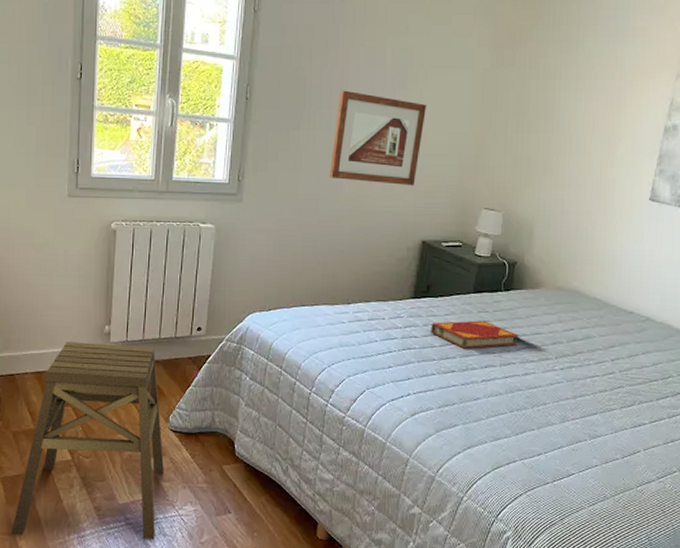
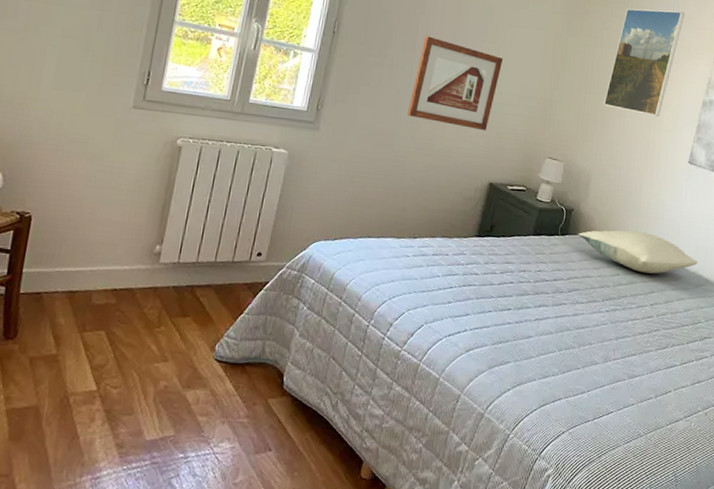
stool: present [11,342,164,540] -> none [9,260,209,481]
hardback book: present [431,320,519,349] -> none [491,261,571,289]
pillow: none [523,281,666,327] -> present [578,230,698,274]
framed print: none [544,24,637,150] -> present [603,8,684,116]

